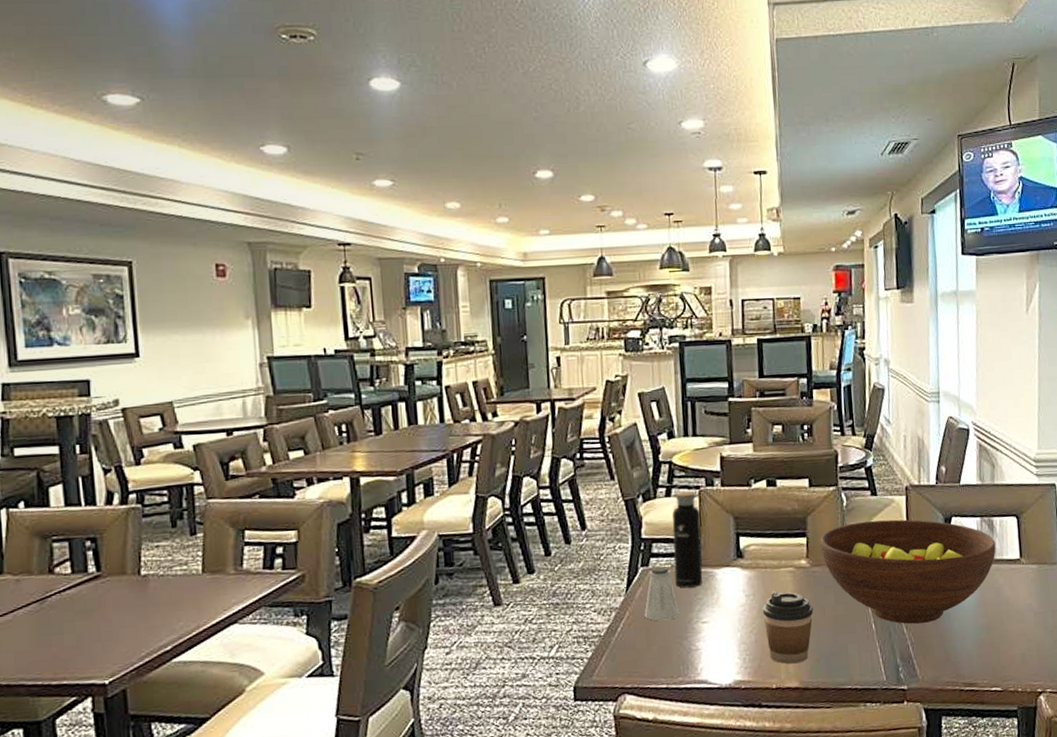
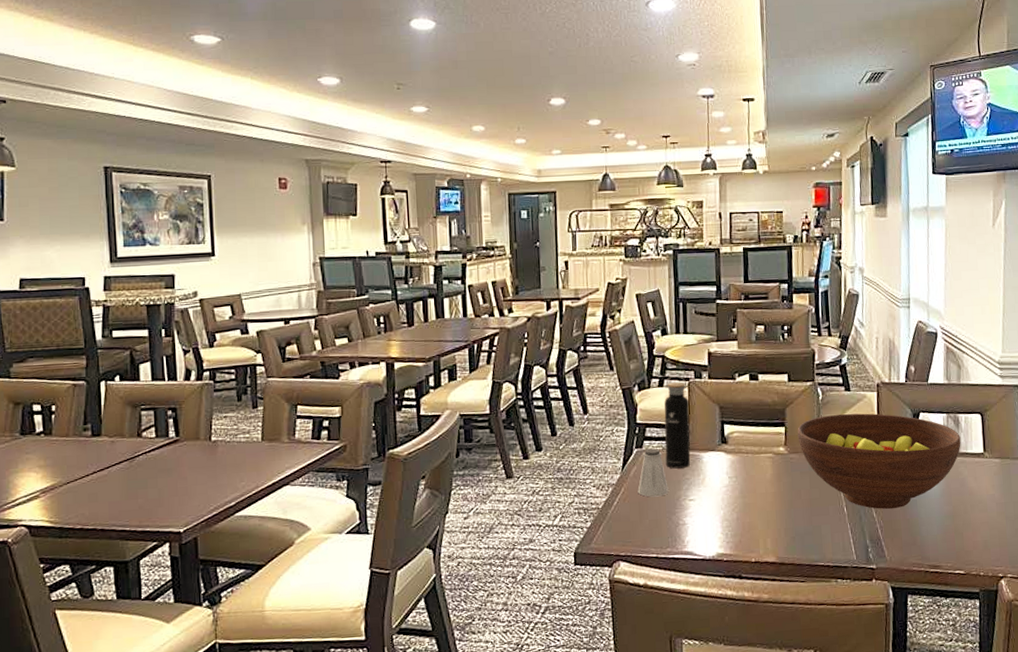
coffee cup: present [762,591,813,664] -> none [744,474,790,541]

